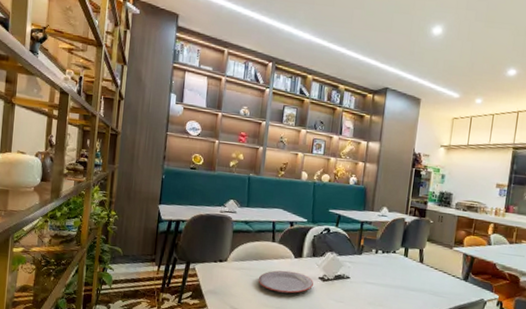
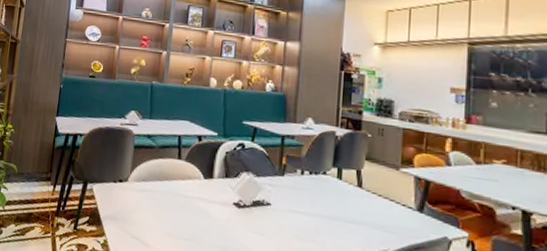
plate: present [258,270,313,294] -> none [162,193,227,222]

